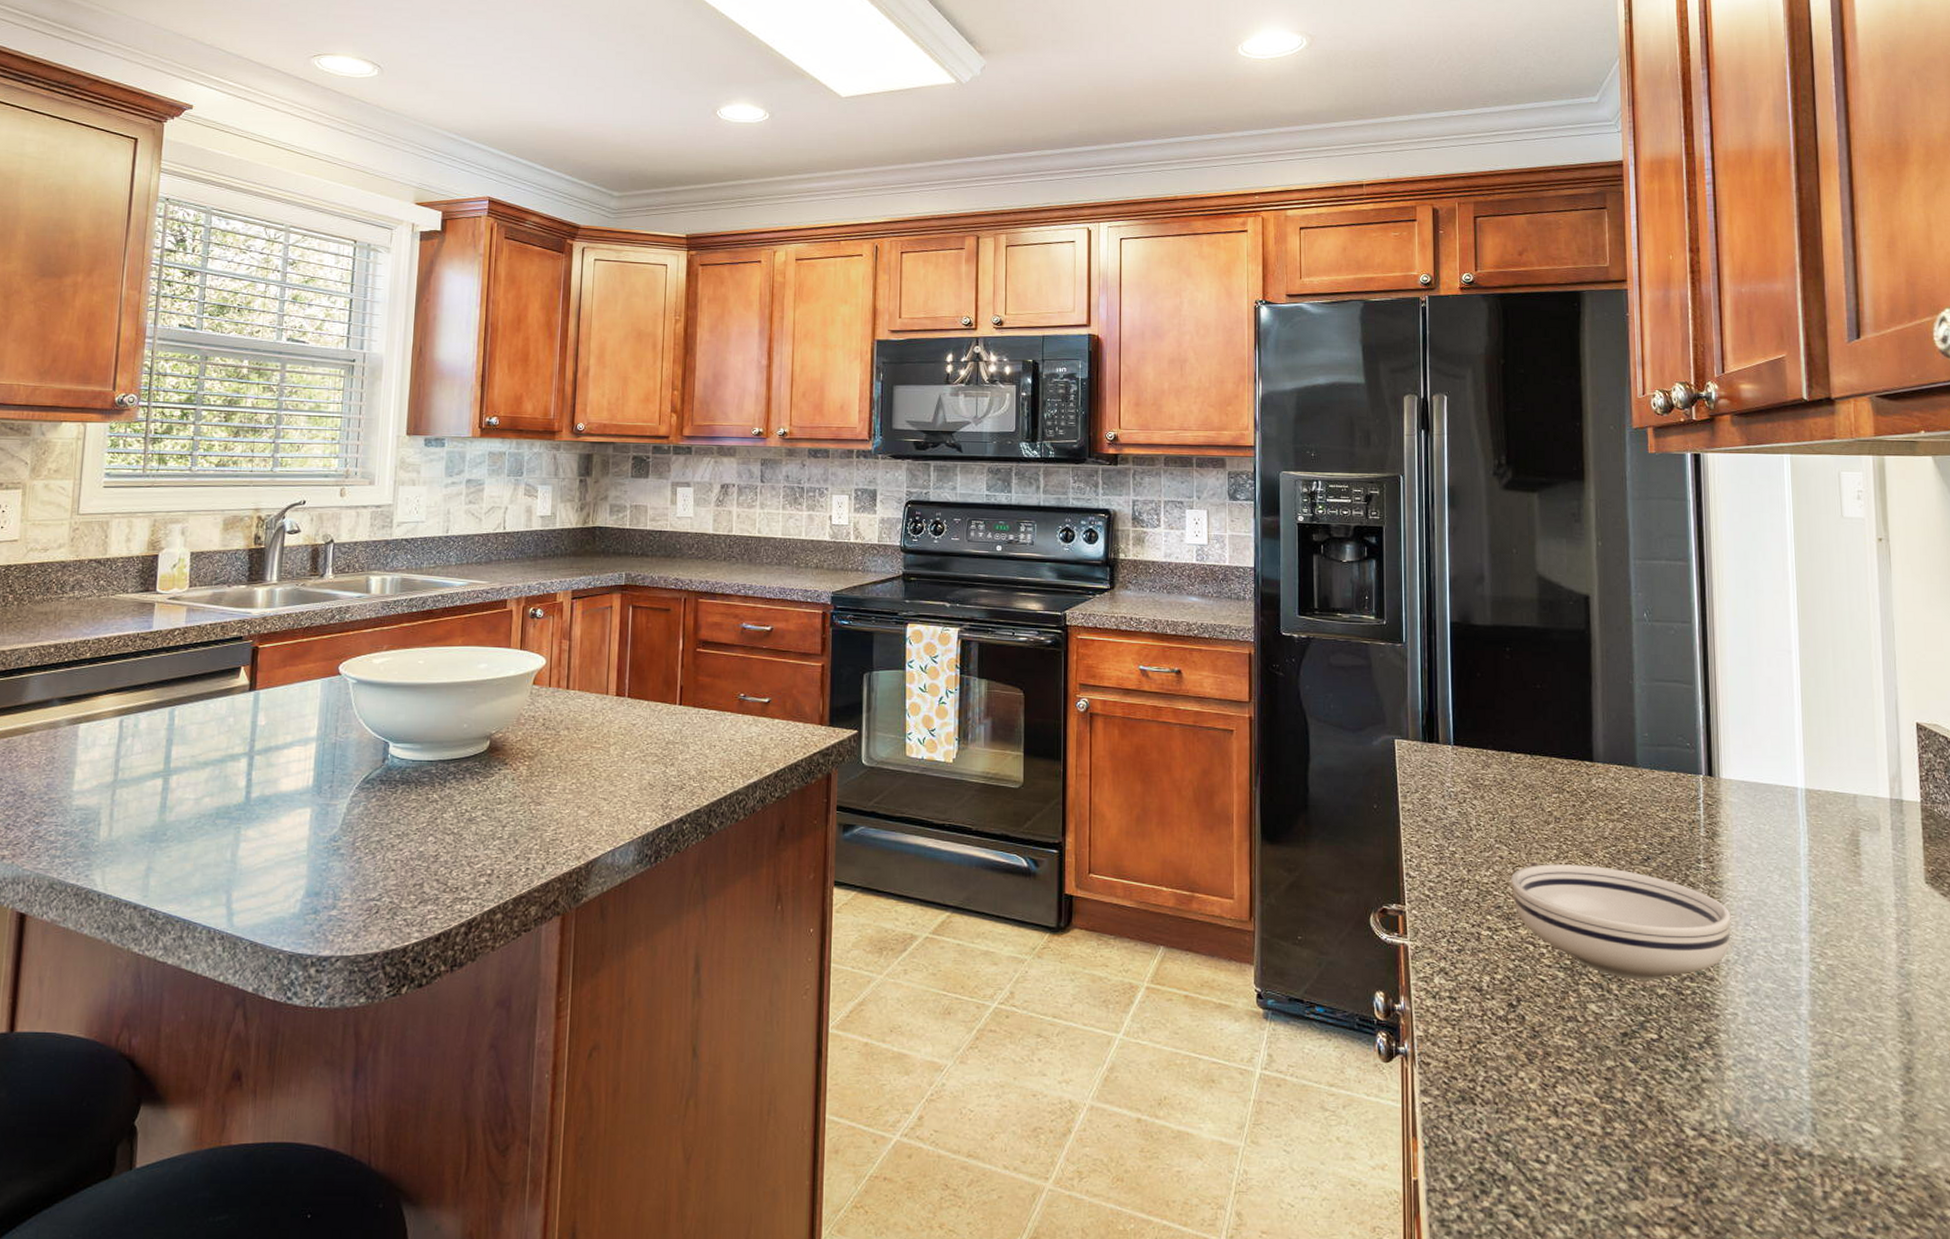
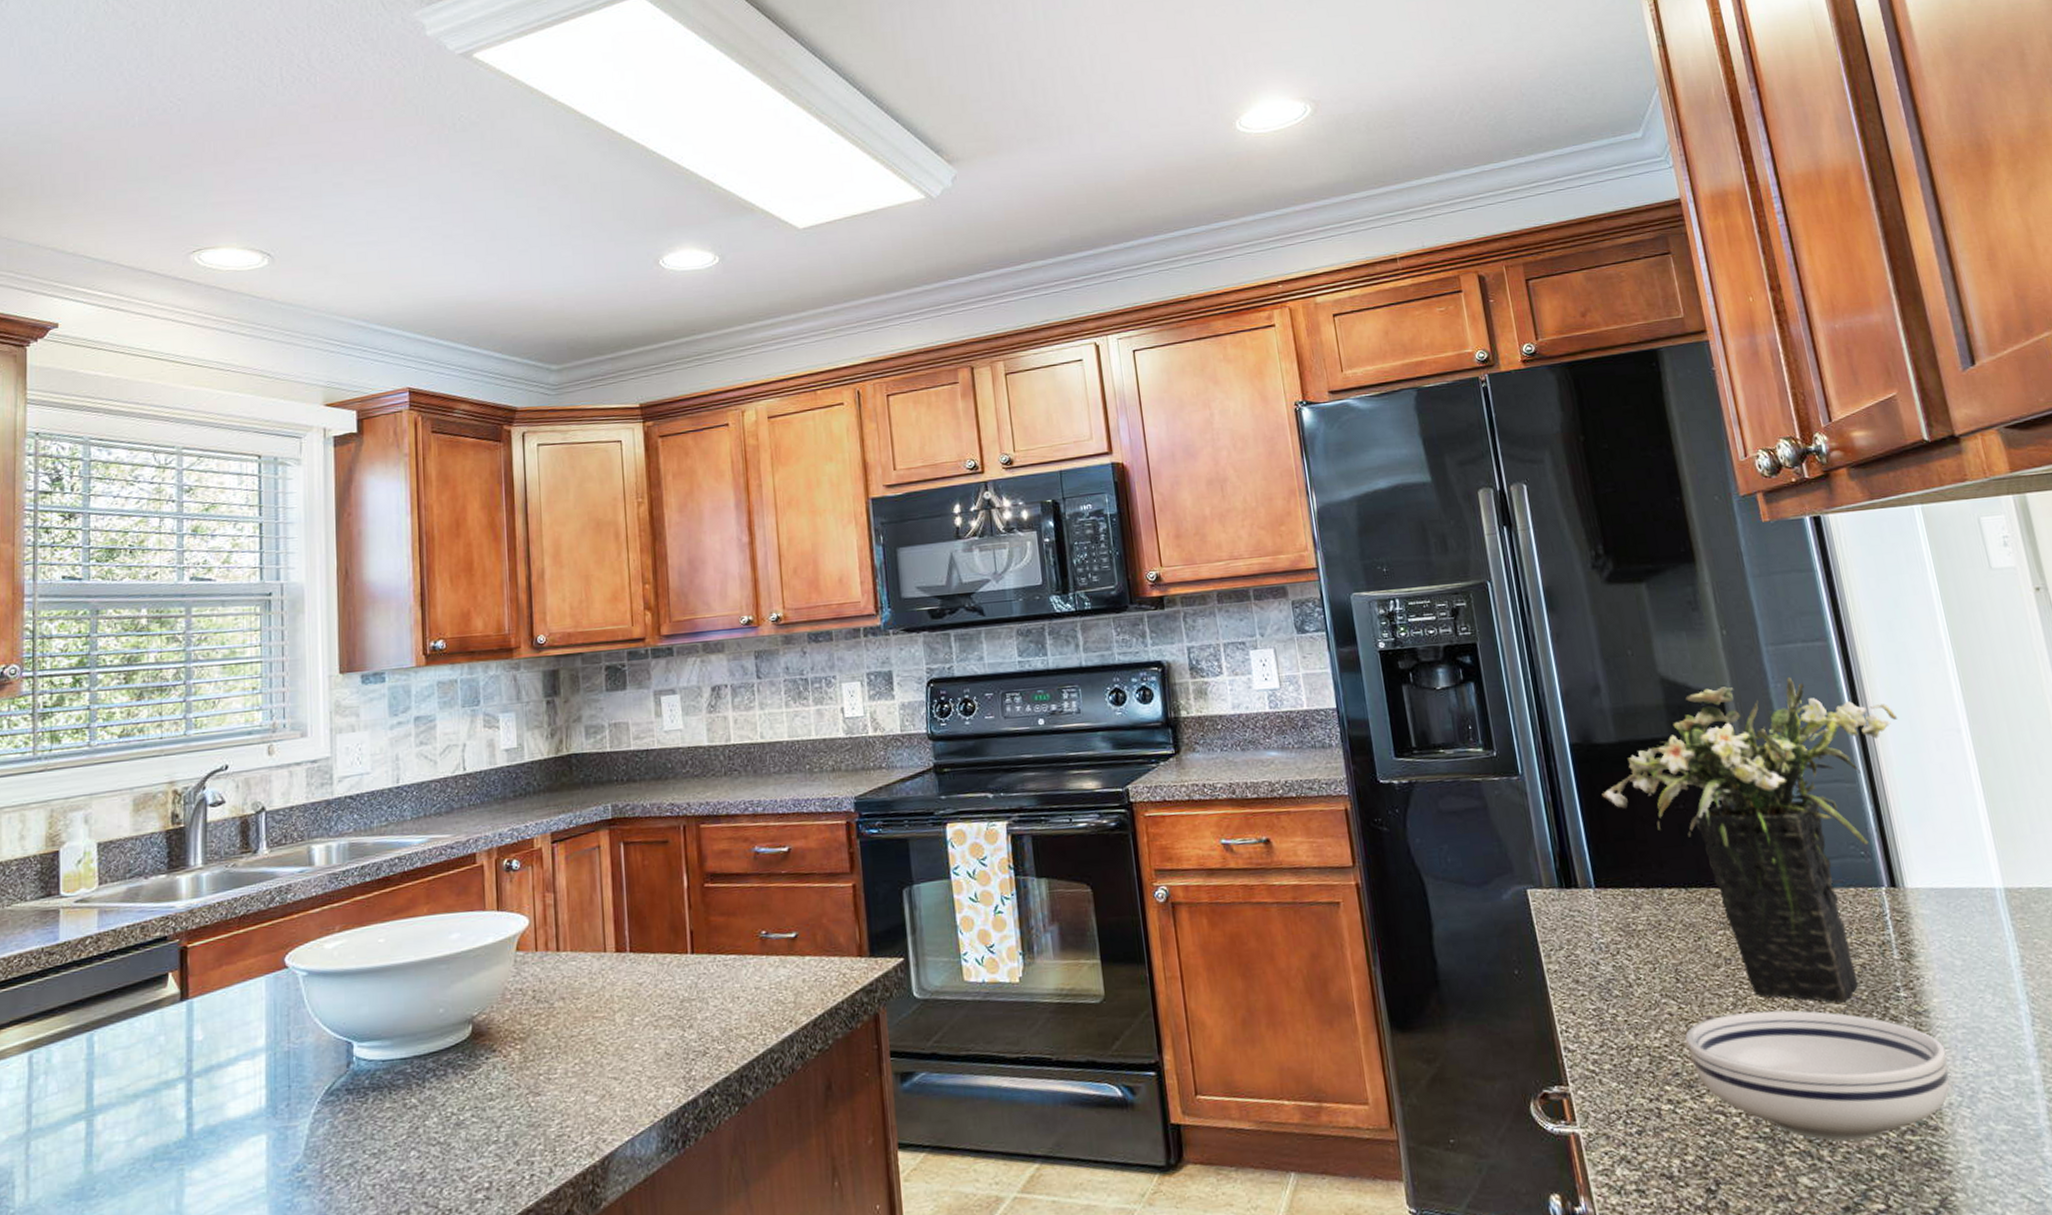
flower arrangement: none [1471,589,1739,866] -> present [1602,677,1898,1002]

